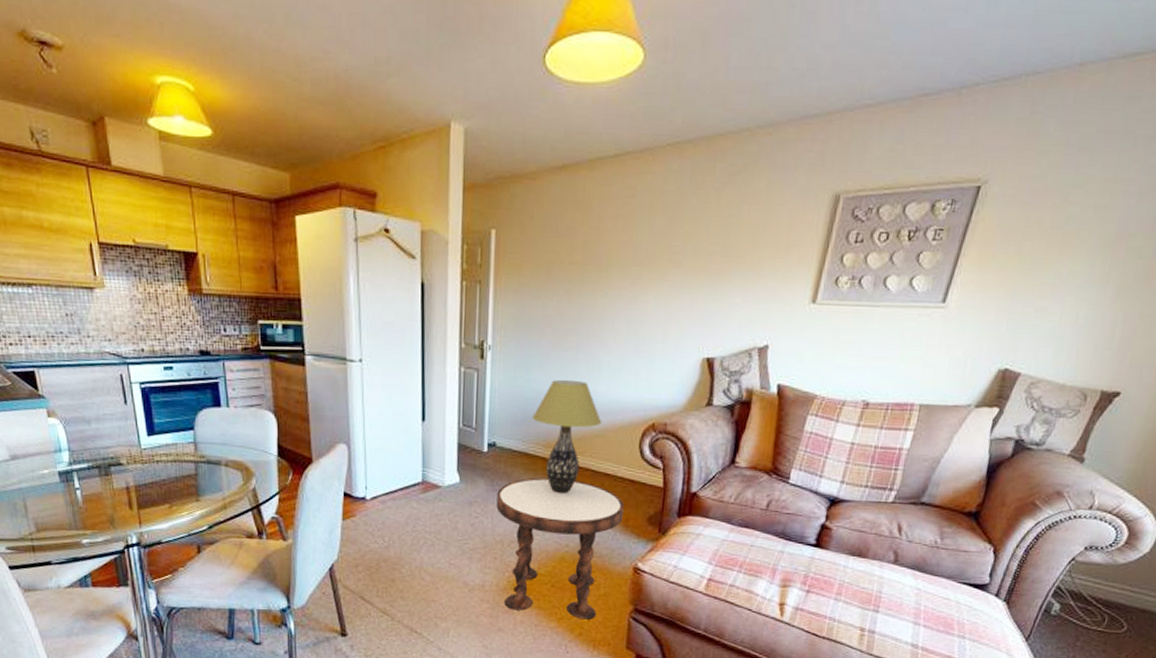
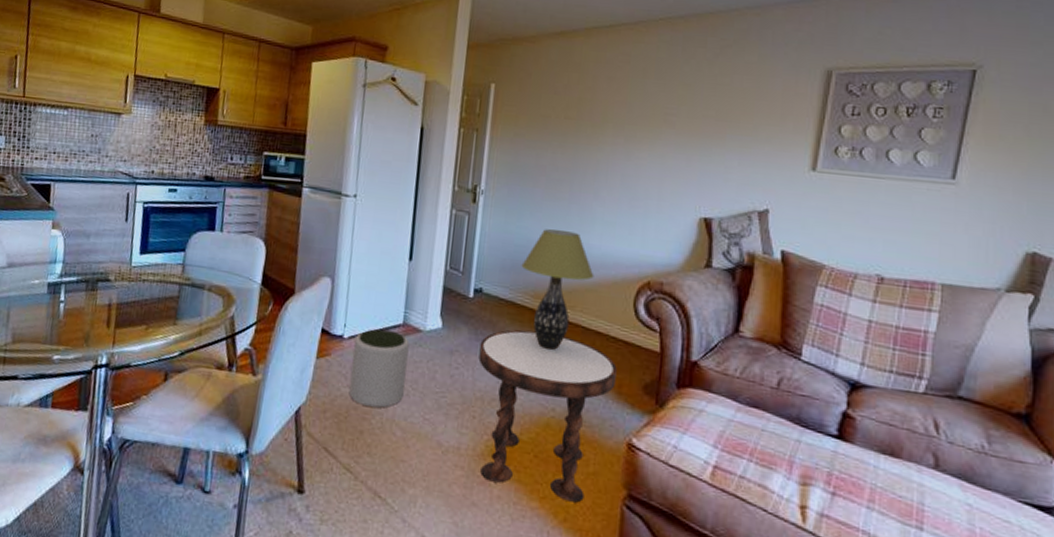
plant pot: none [376,488,430,559] -> present [349,328,410,409]

